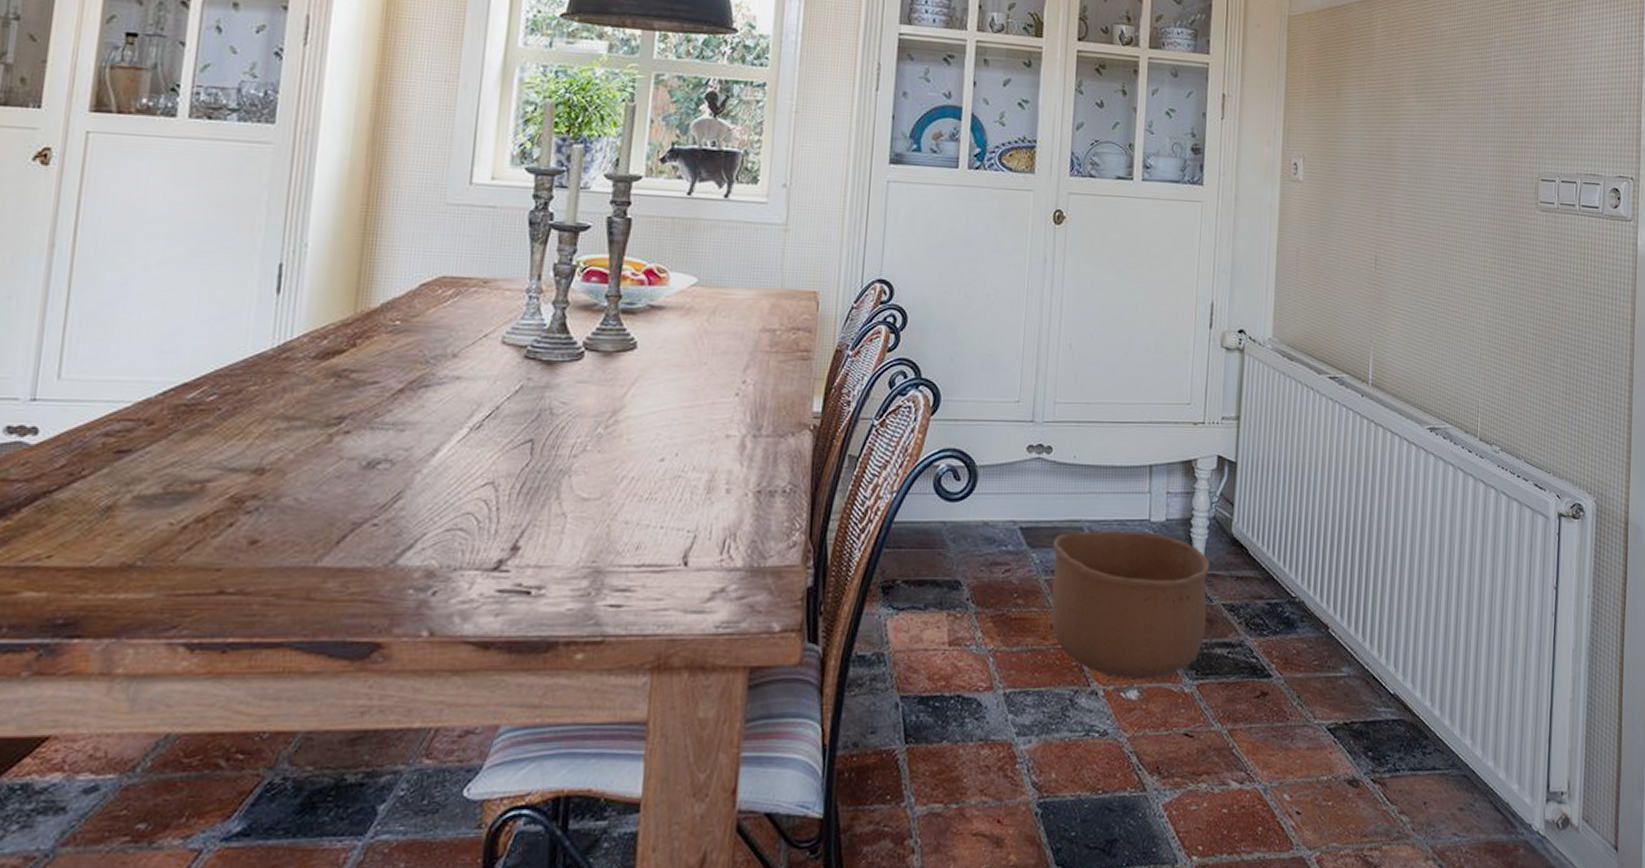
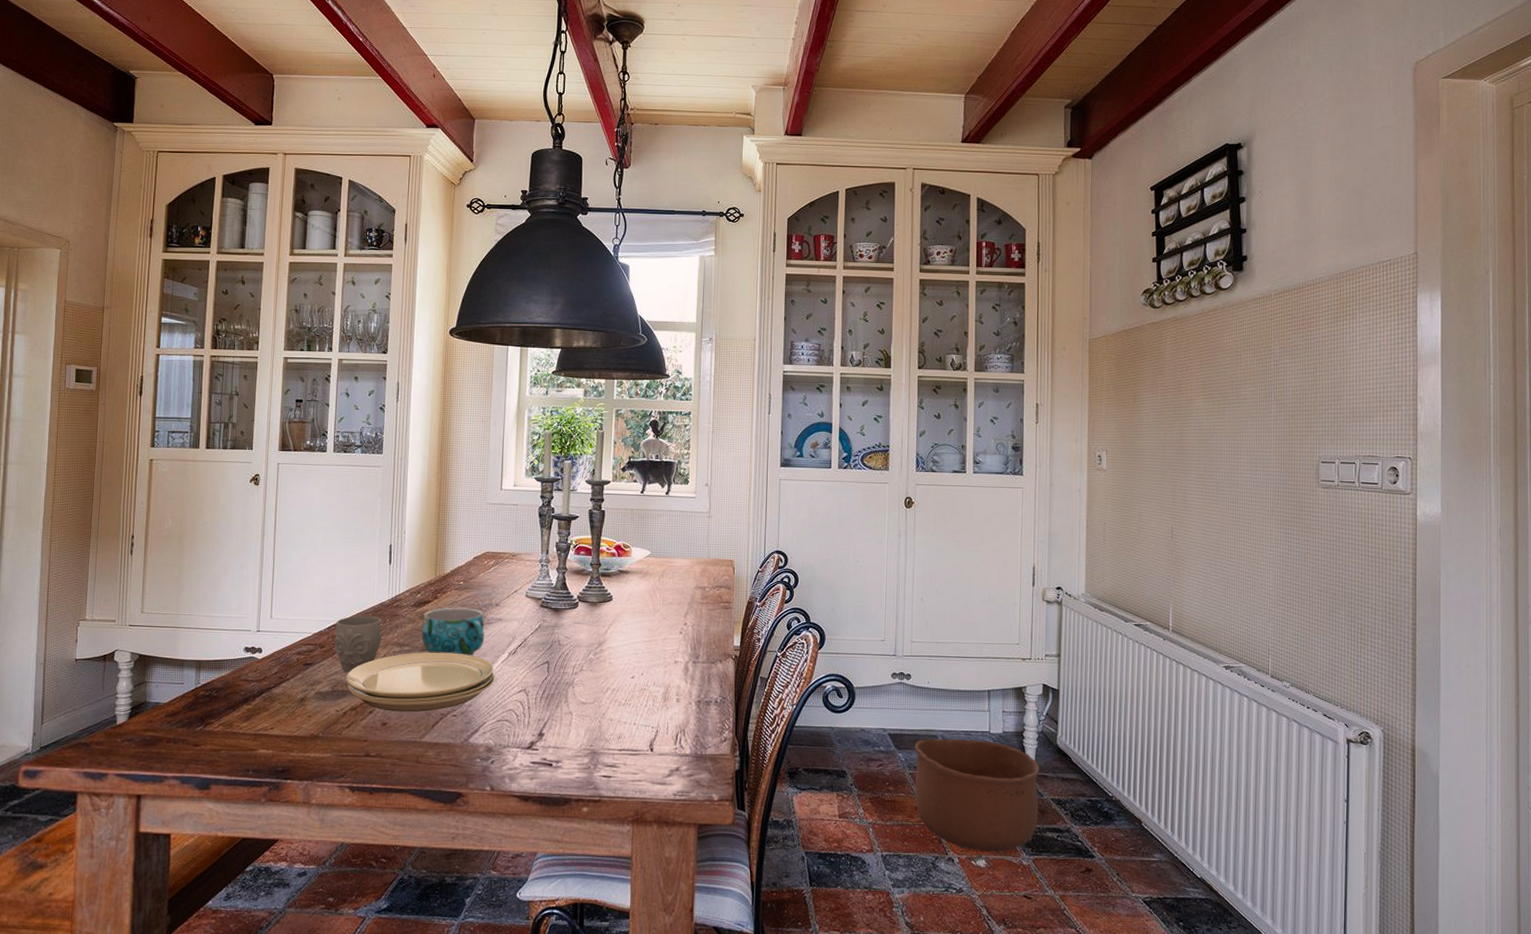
cup: none [171,373,259,464] -> present [334,615,382,673]
plate: none [190,428,446,522] -> present [346,652,495,712]
cup: none [325,359,433,435] -> present [421,607,485,657]

